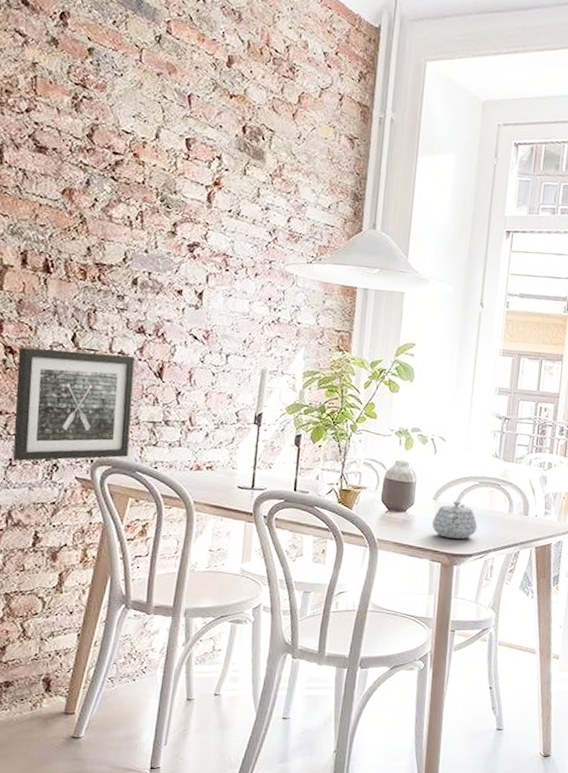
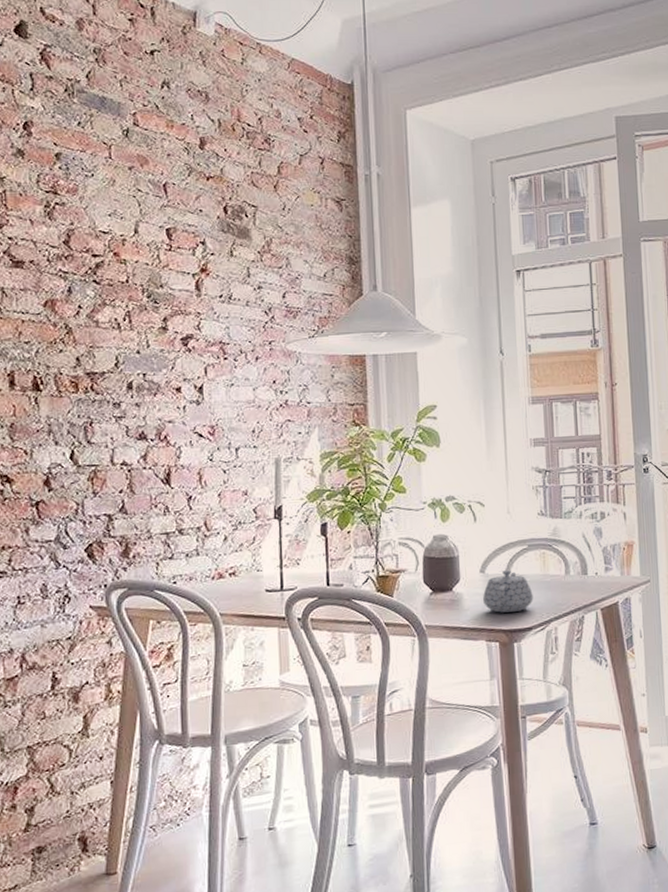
wall art: present [13,347,135,461] -> none [15,465,144,597]

